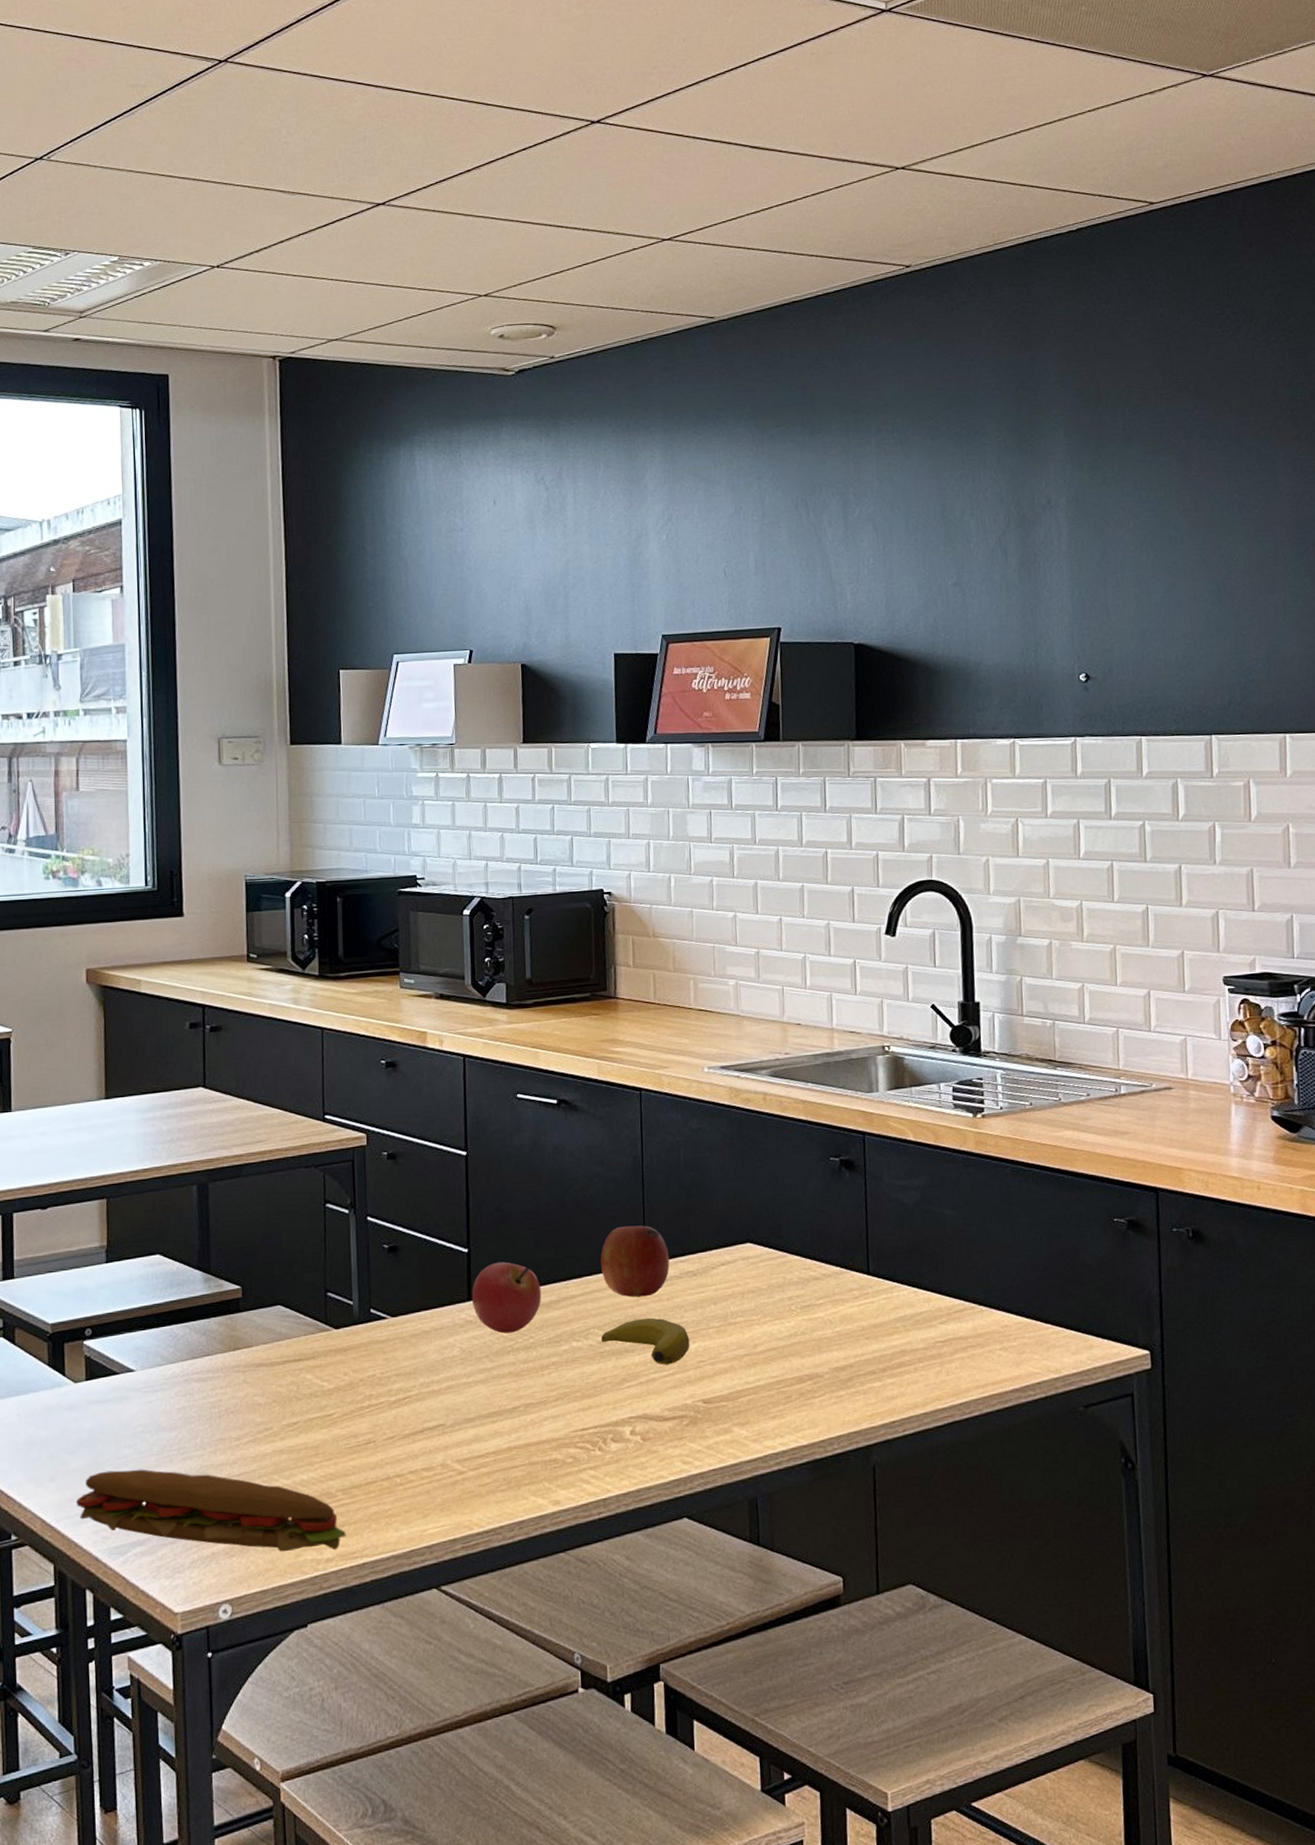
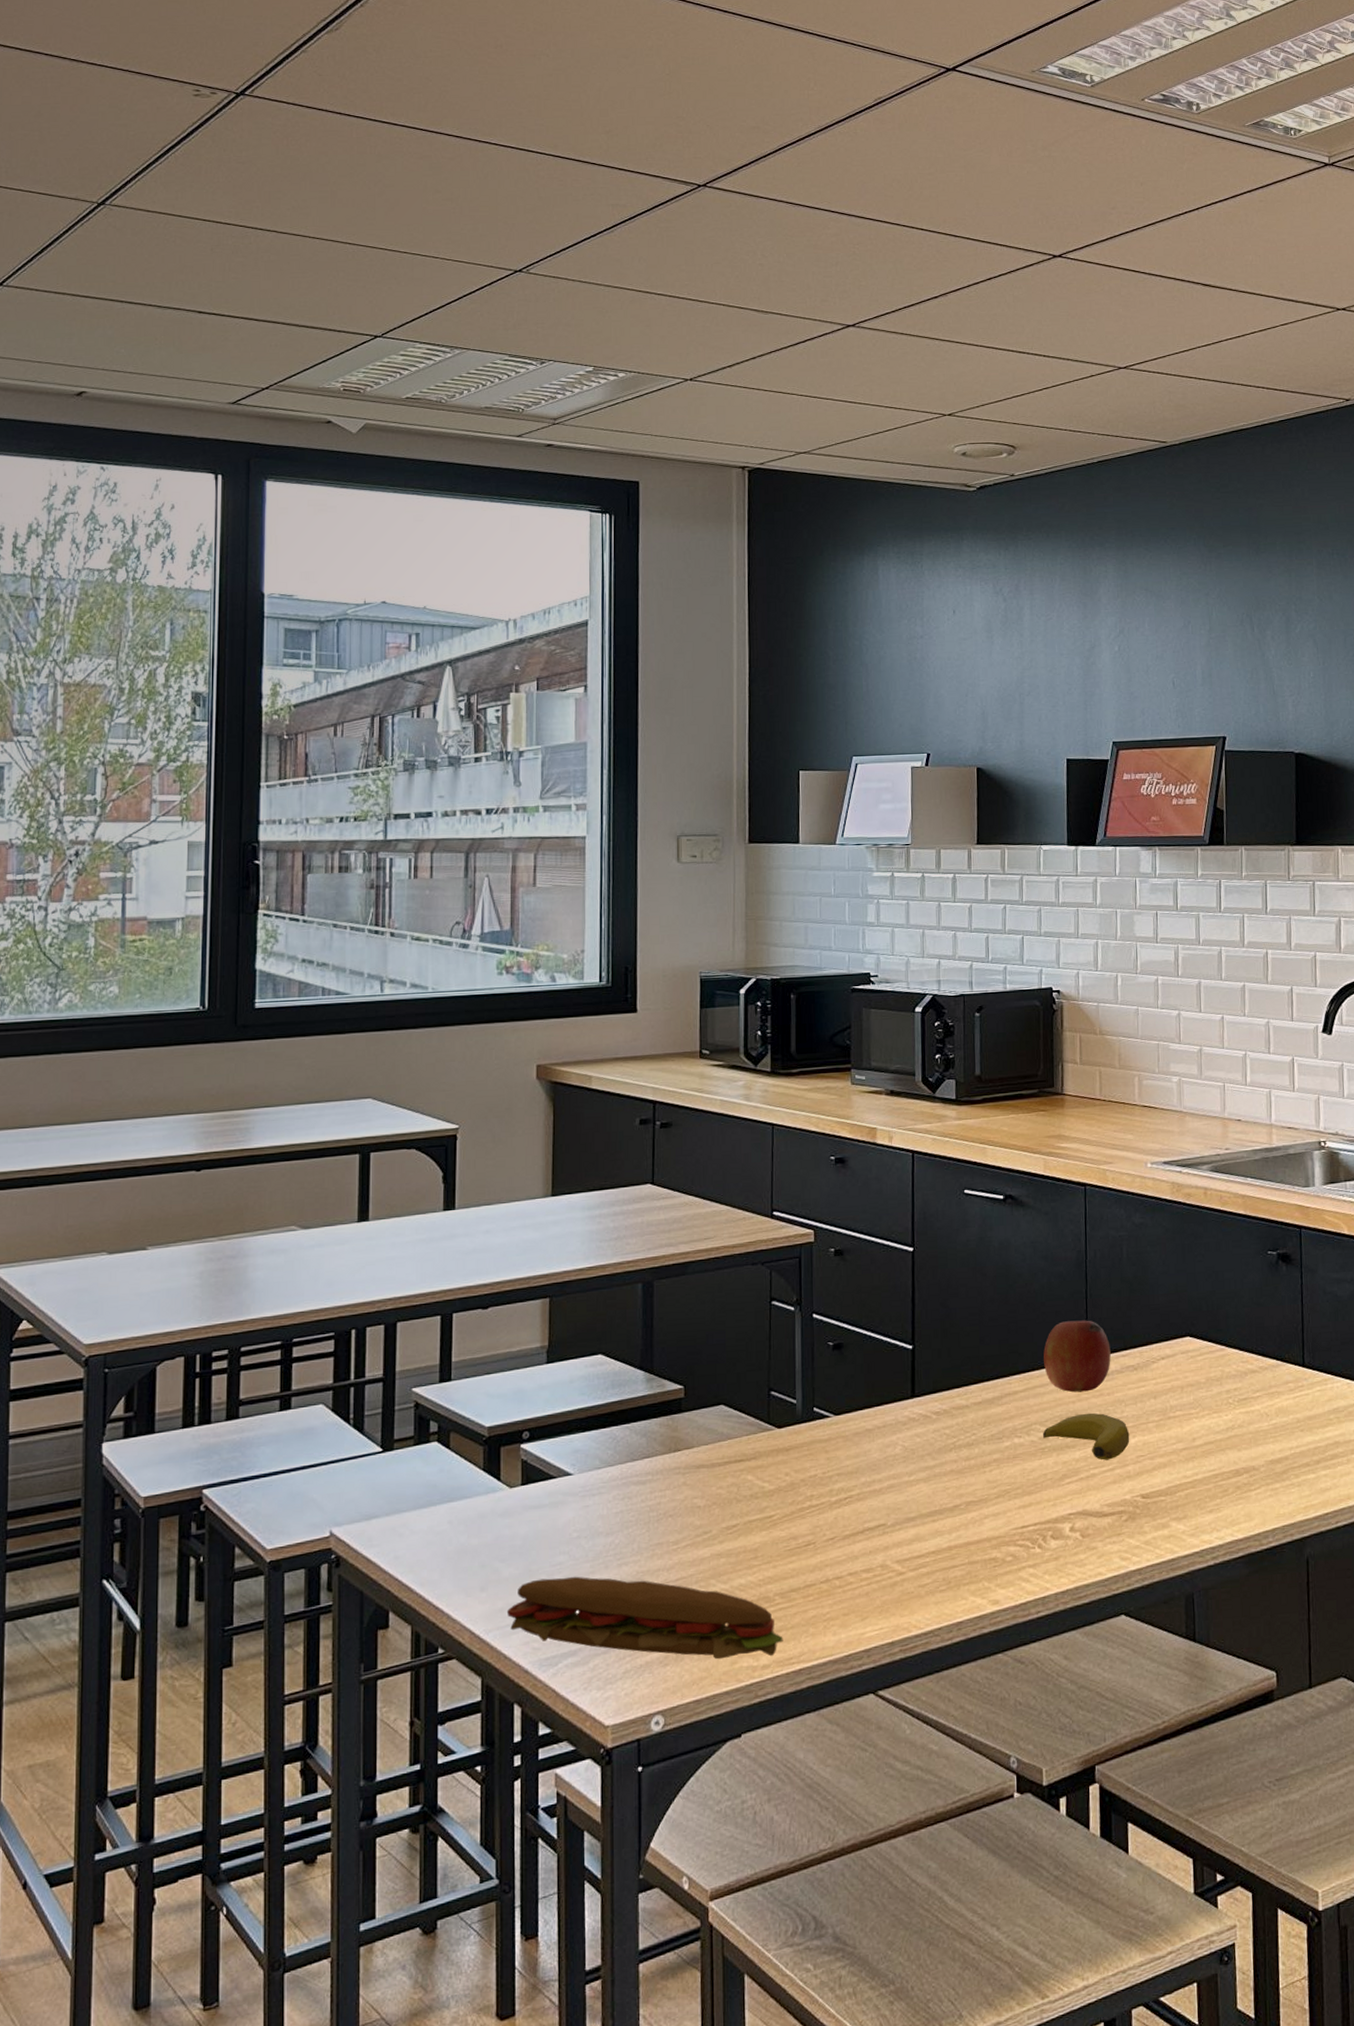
fruit: present [471,1261,542,1334] -> none [915,1358,985,1431]

